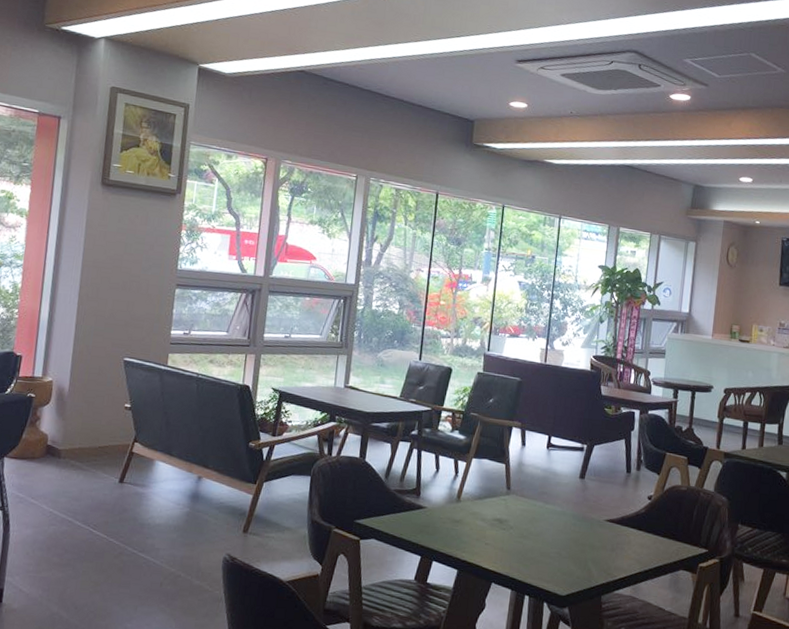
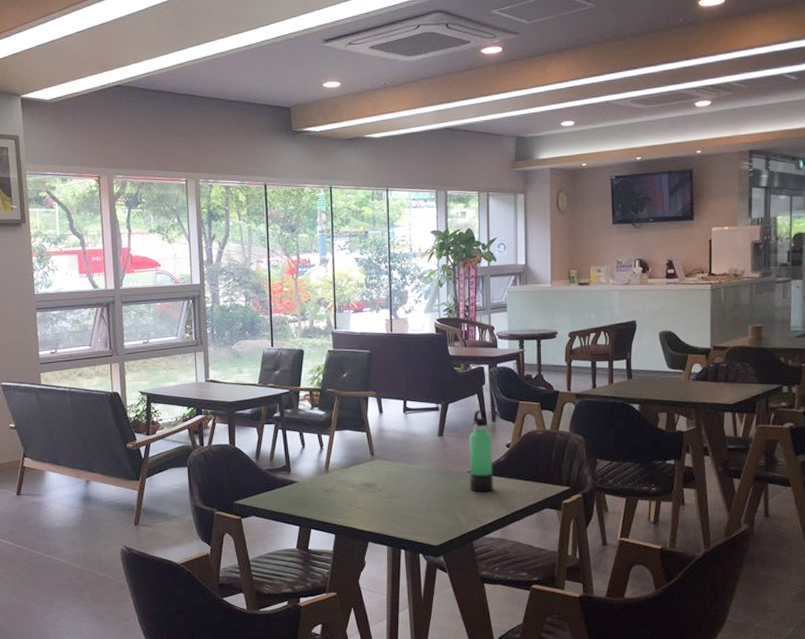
thermos bottle: none [605,455,634,544] -> present [469,409,493,492]

